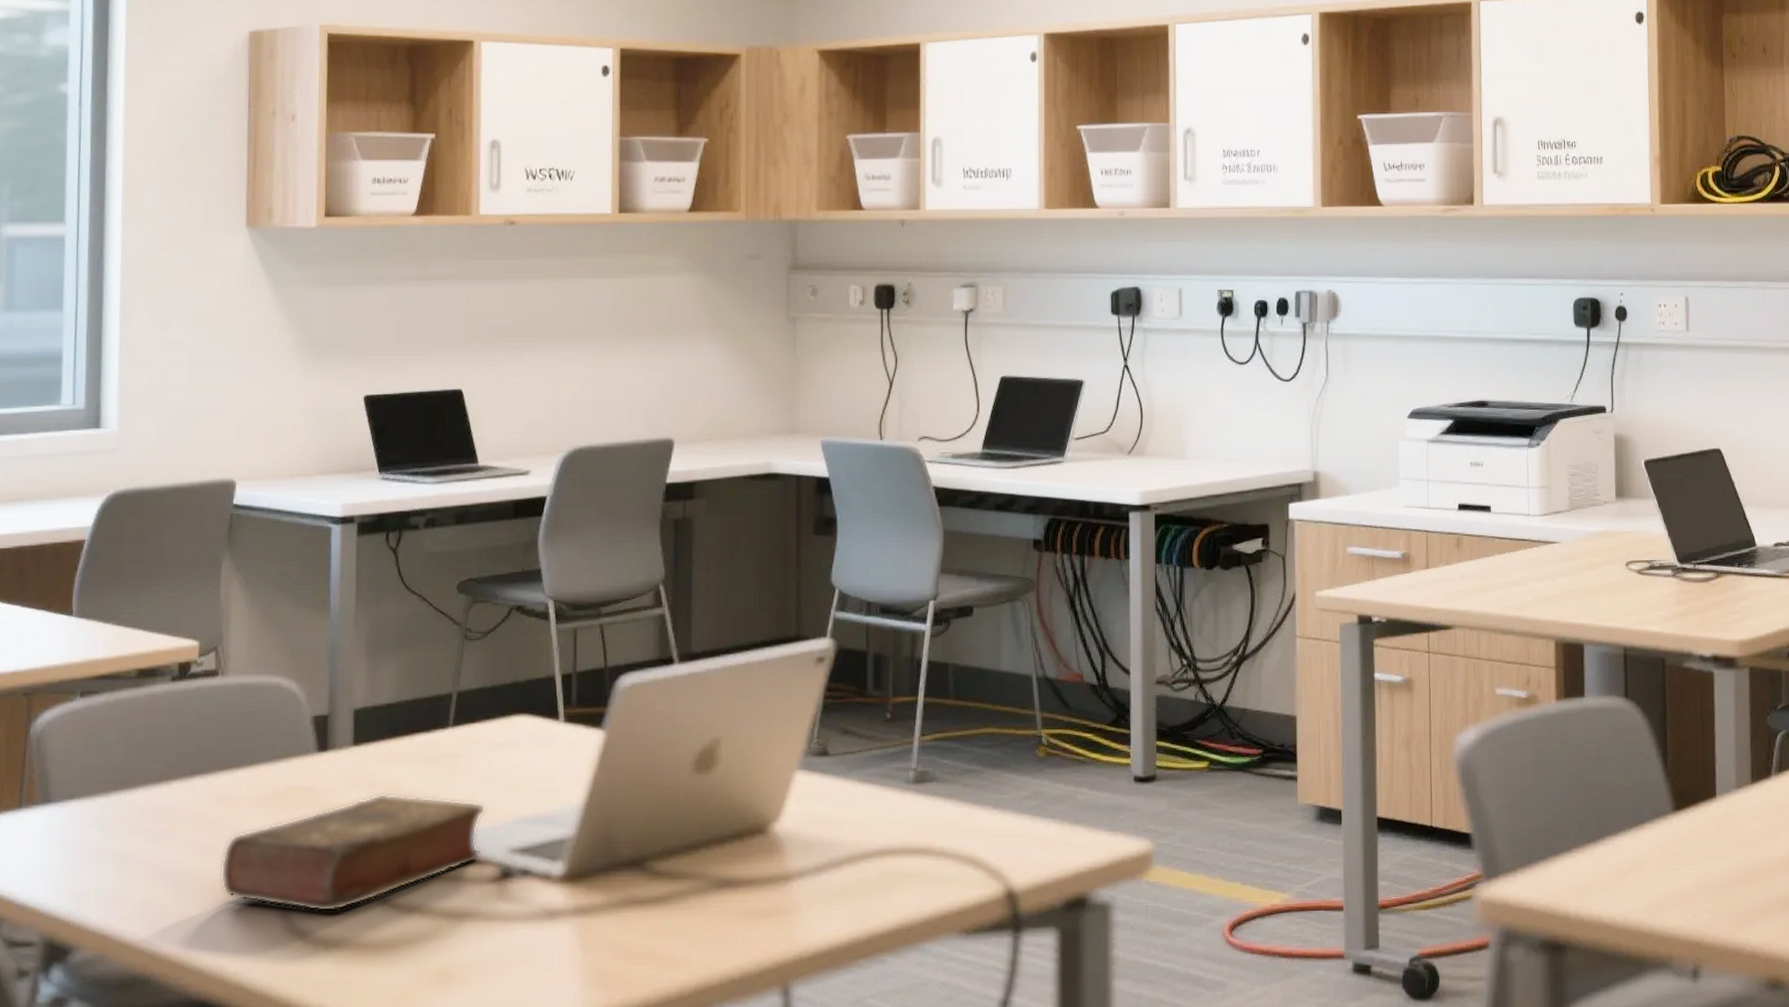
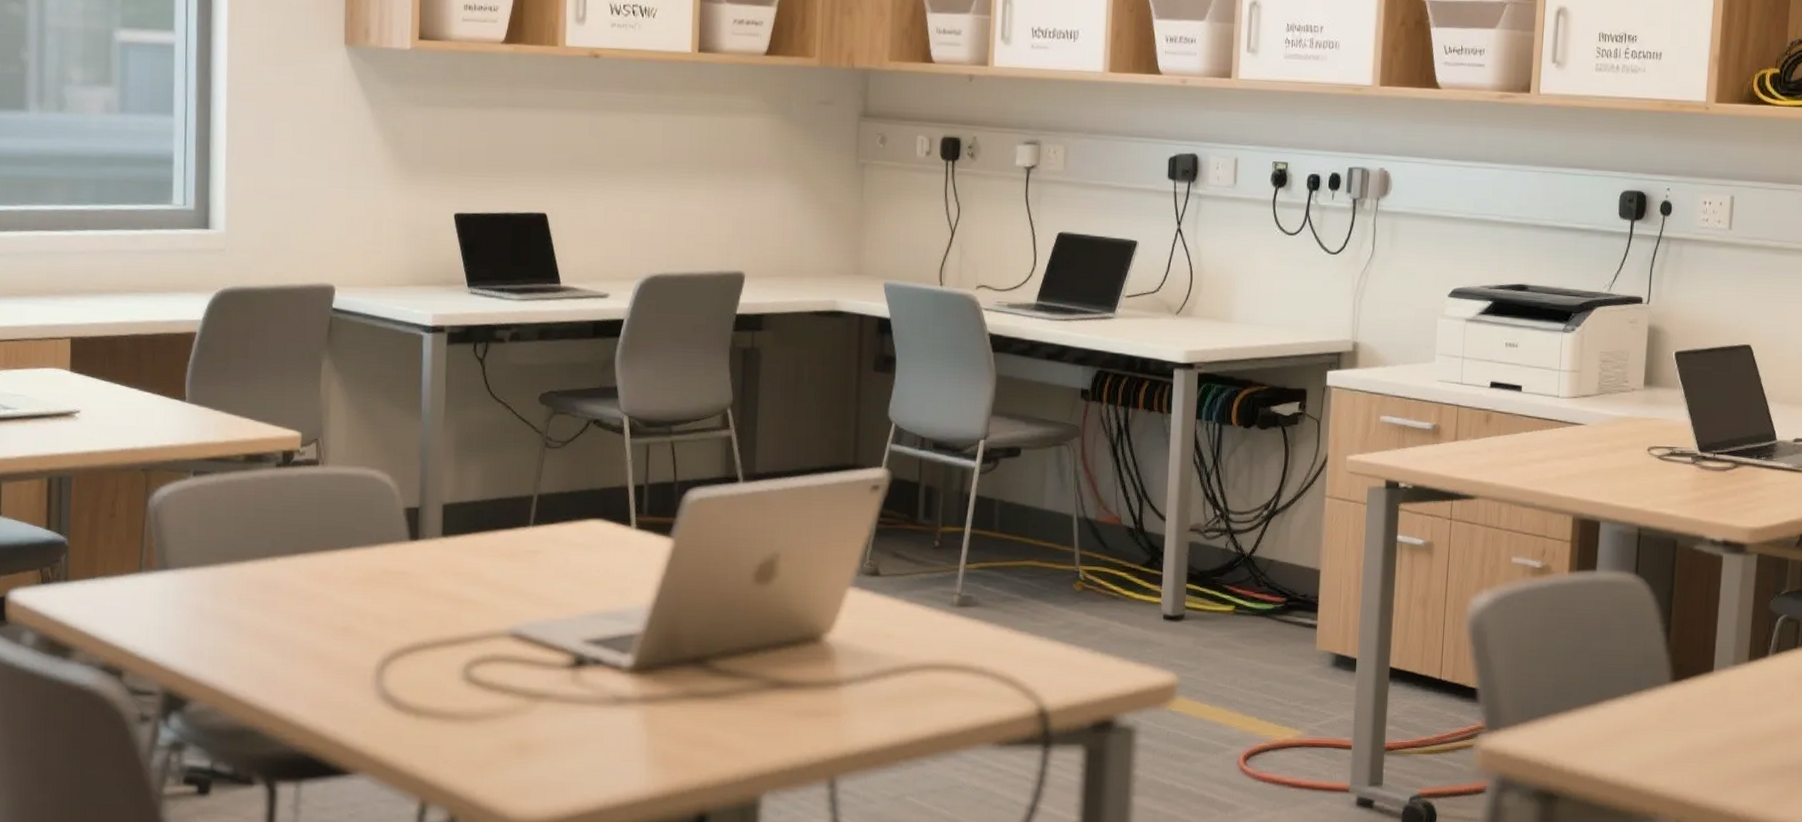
book: present [220,793,486,913] -> none [321,582,563,685]

